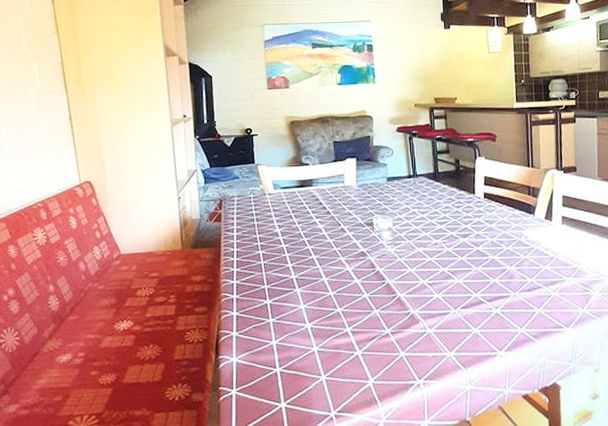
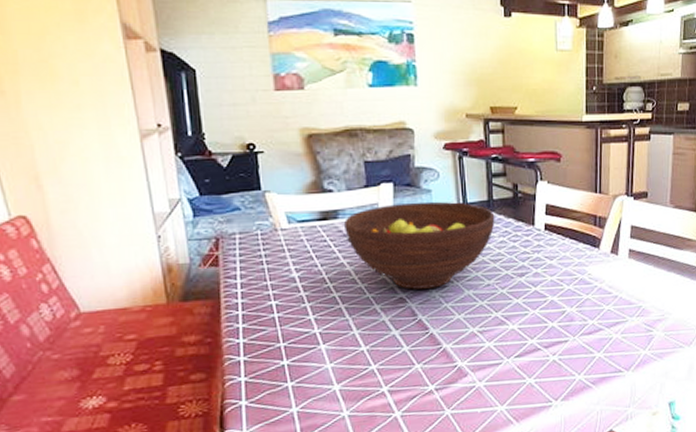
fruit bowl: none [317,173,441,245] -> present [344,201,495,290]

